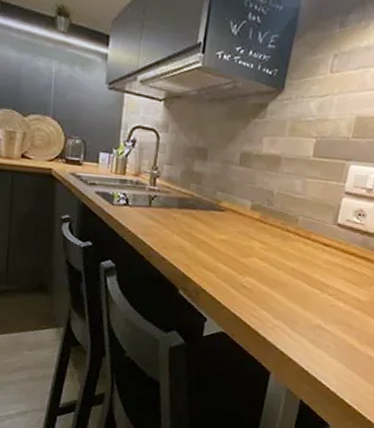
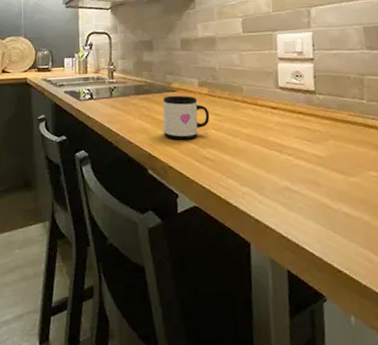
mug: none [202,214,257,266] -> present [163,95,210,140]

